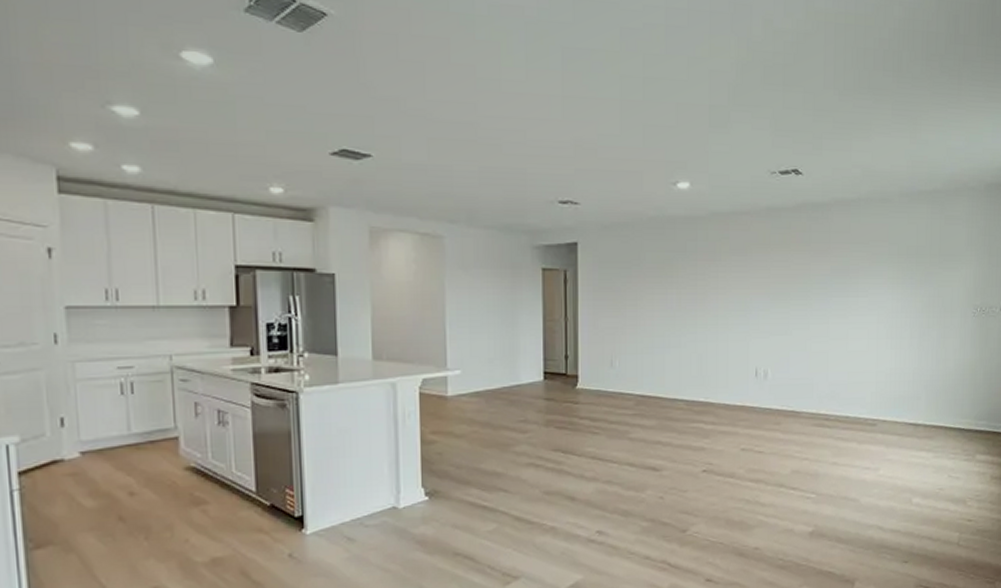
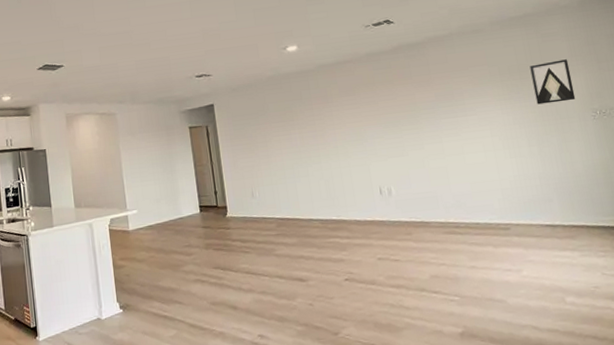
wall art: none [926,247,964,294] -> present [529,59,576,105]

